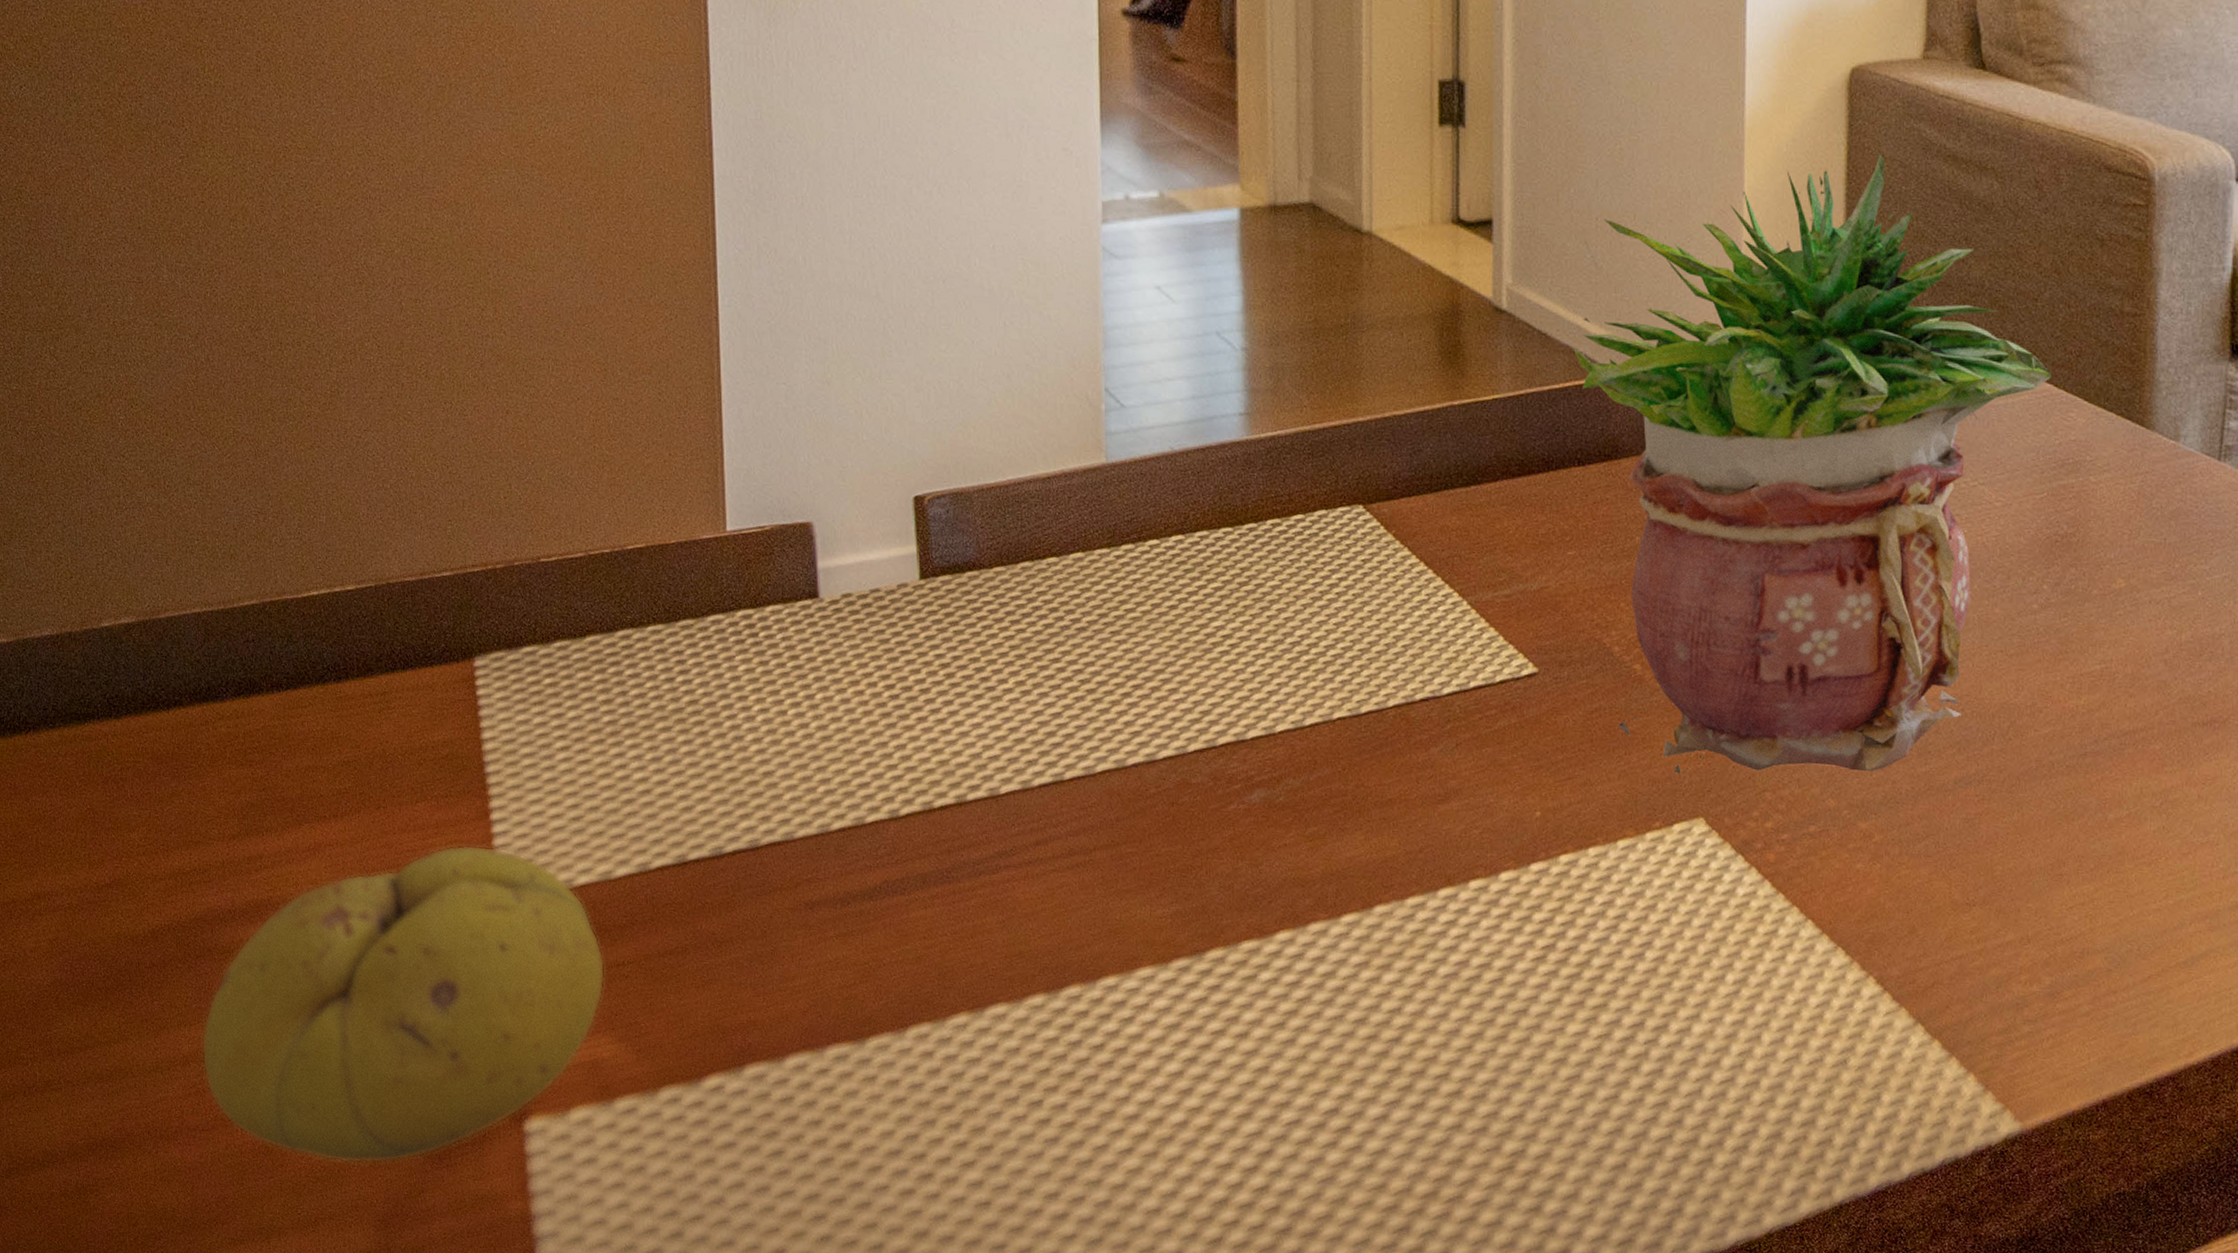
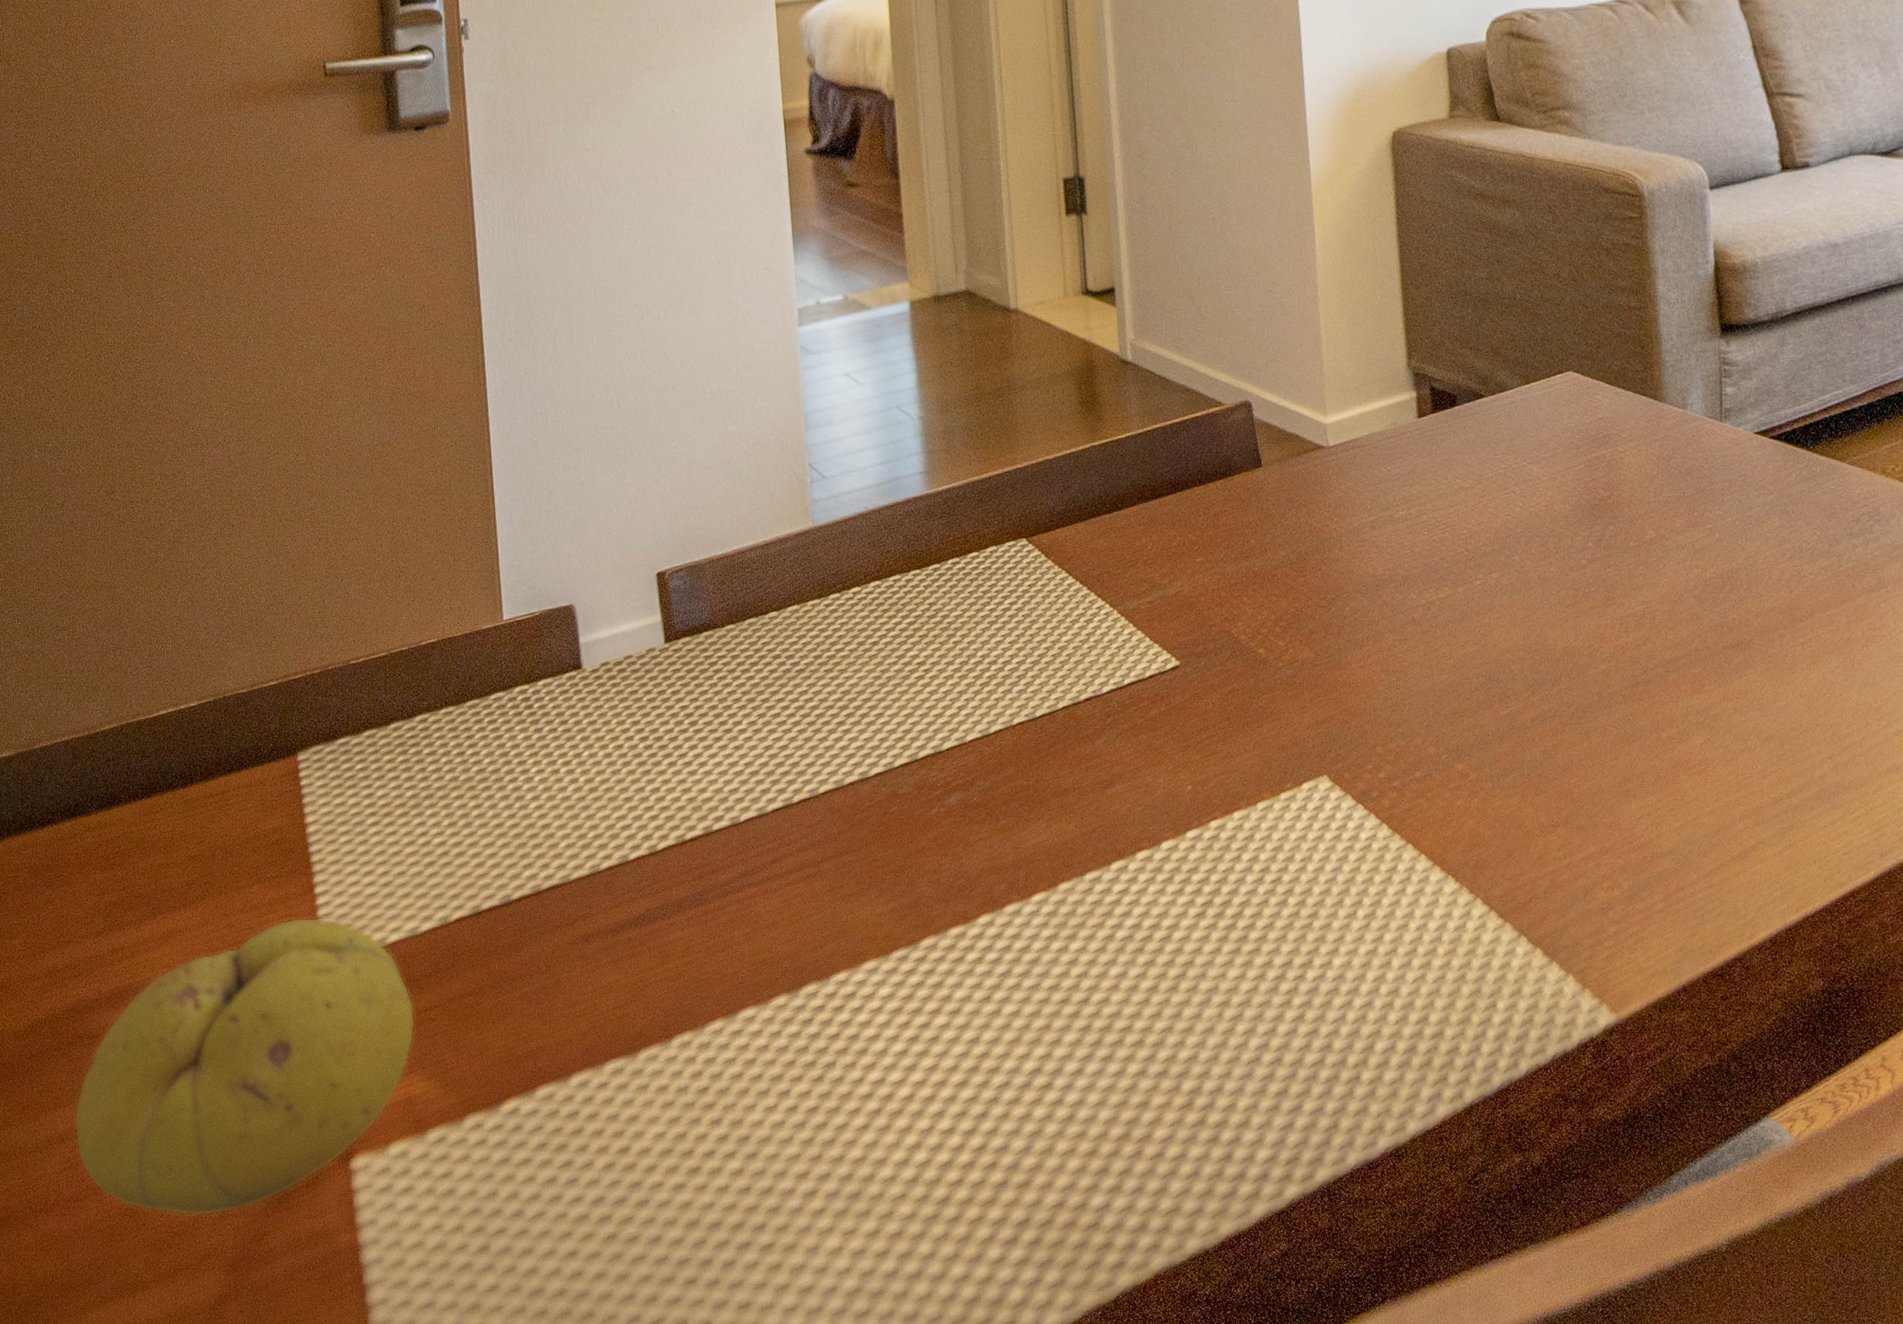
potted plant: present [1573,154,2051,775] -> none [1188,199,1578,741]

